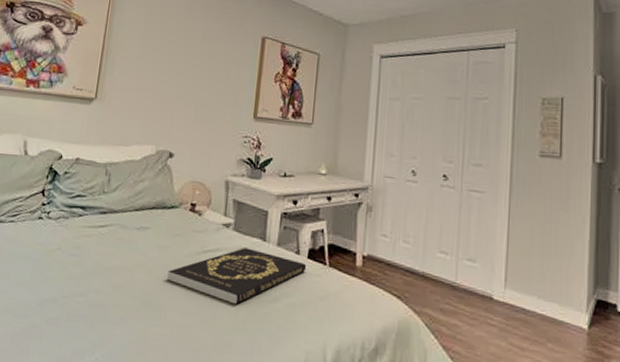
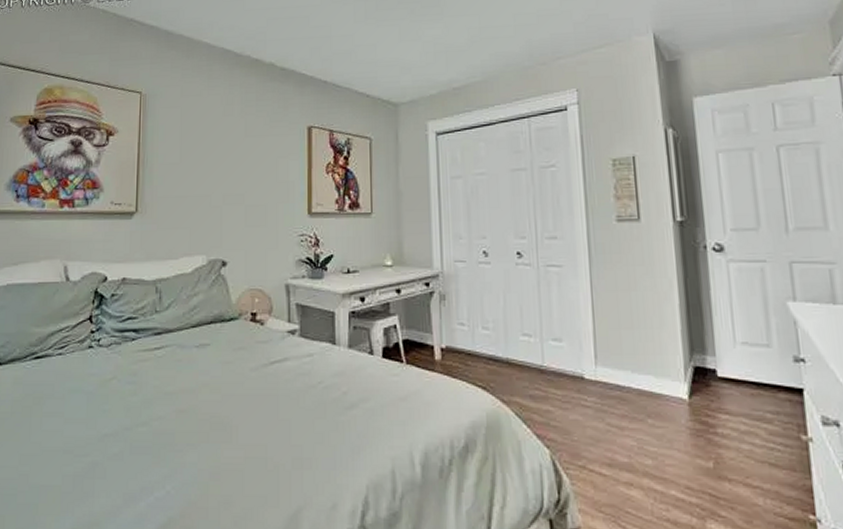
book: present [167,247,307,305] -> none [234,354,383,416]

